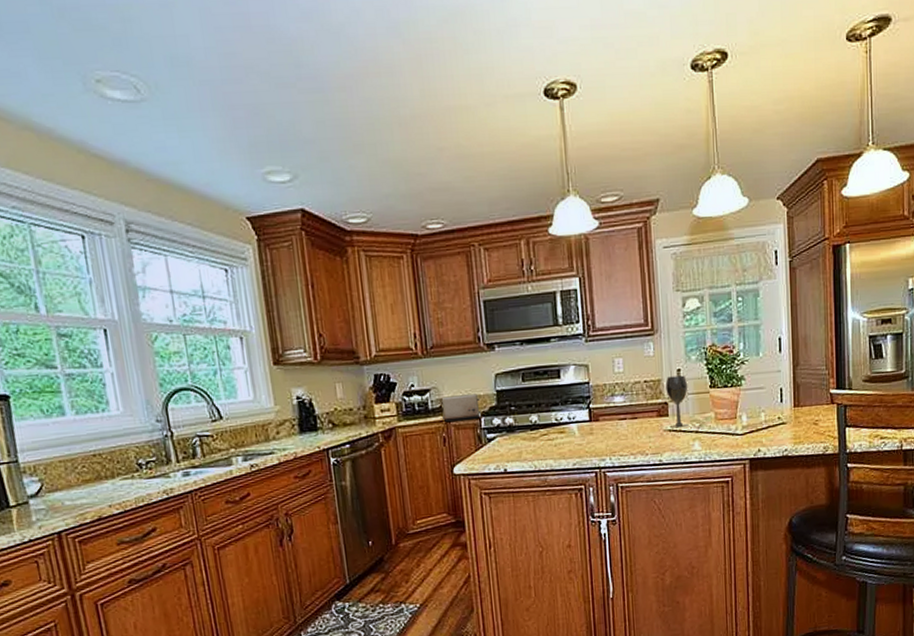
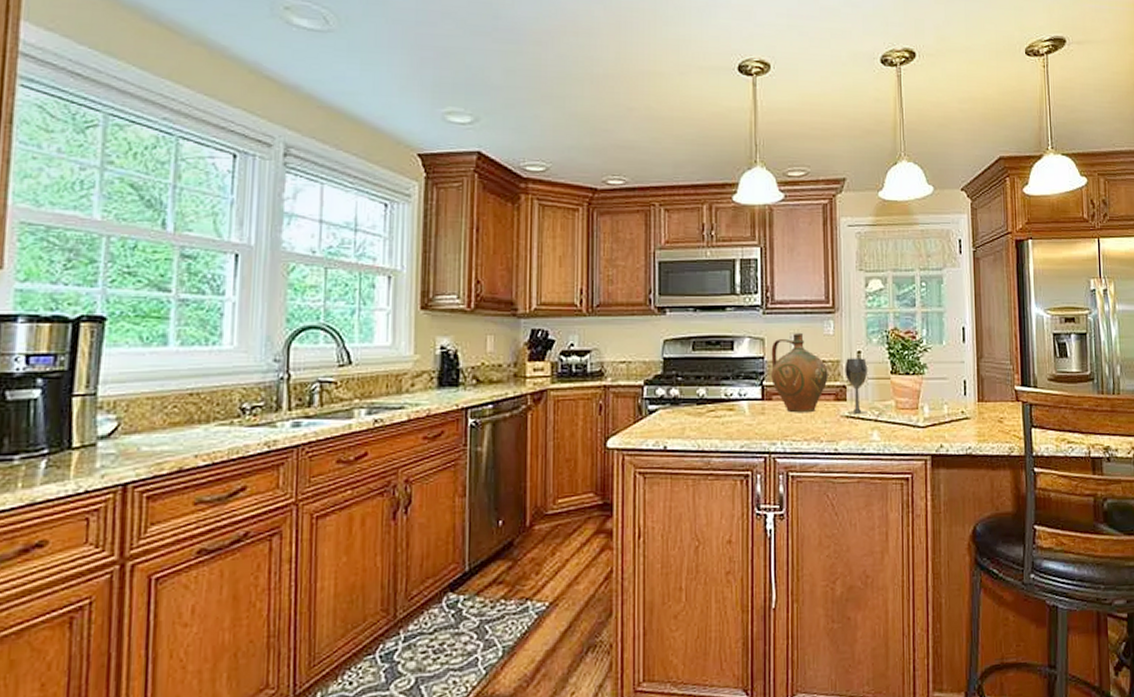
toaster: present [441,392,480,423] -> none [602,358,645,389]
ceramic jug: none [595,357,651,431] -> present [771,334,828,413]

